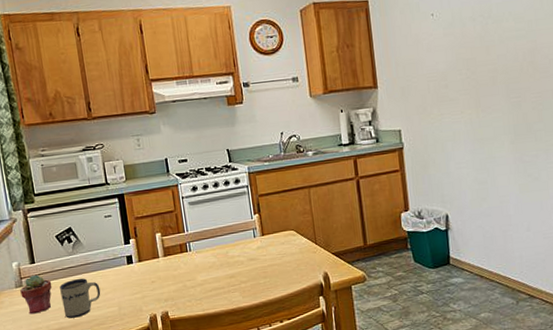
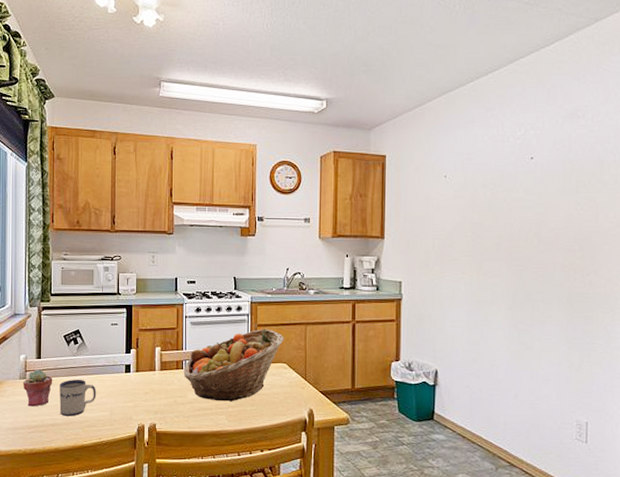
fruit basket: none [188,197,288,279] -> present [183,328,284,402]

